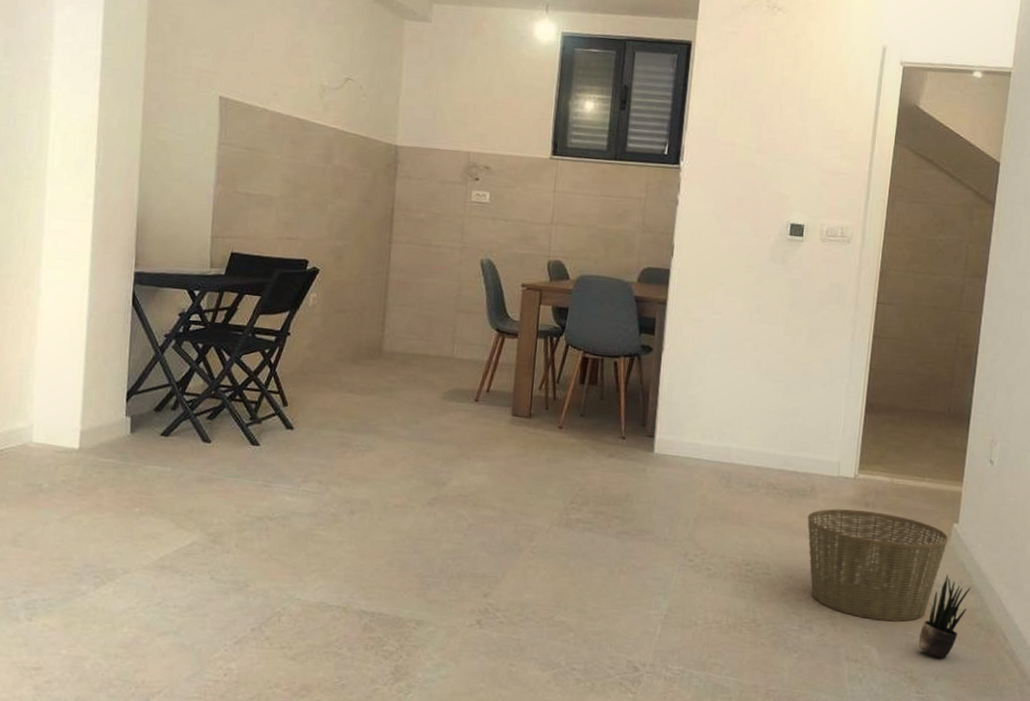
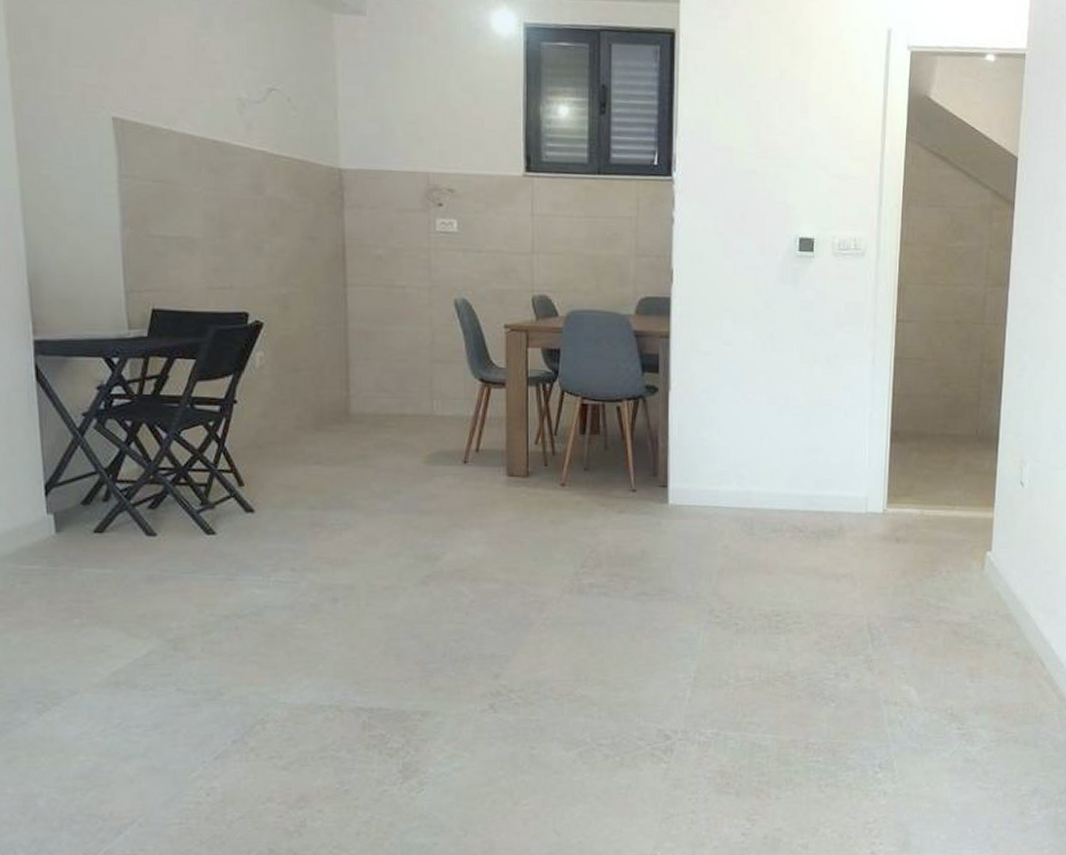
basket: present [807,508,949,622] -> none [837,547,983,660]
potted plant: present [918,574,971,659] -> none [957,605,1007,692]

